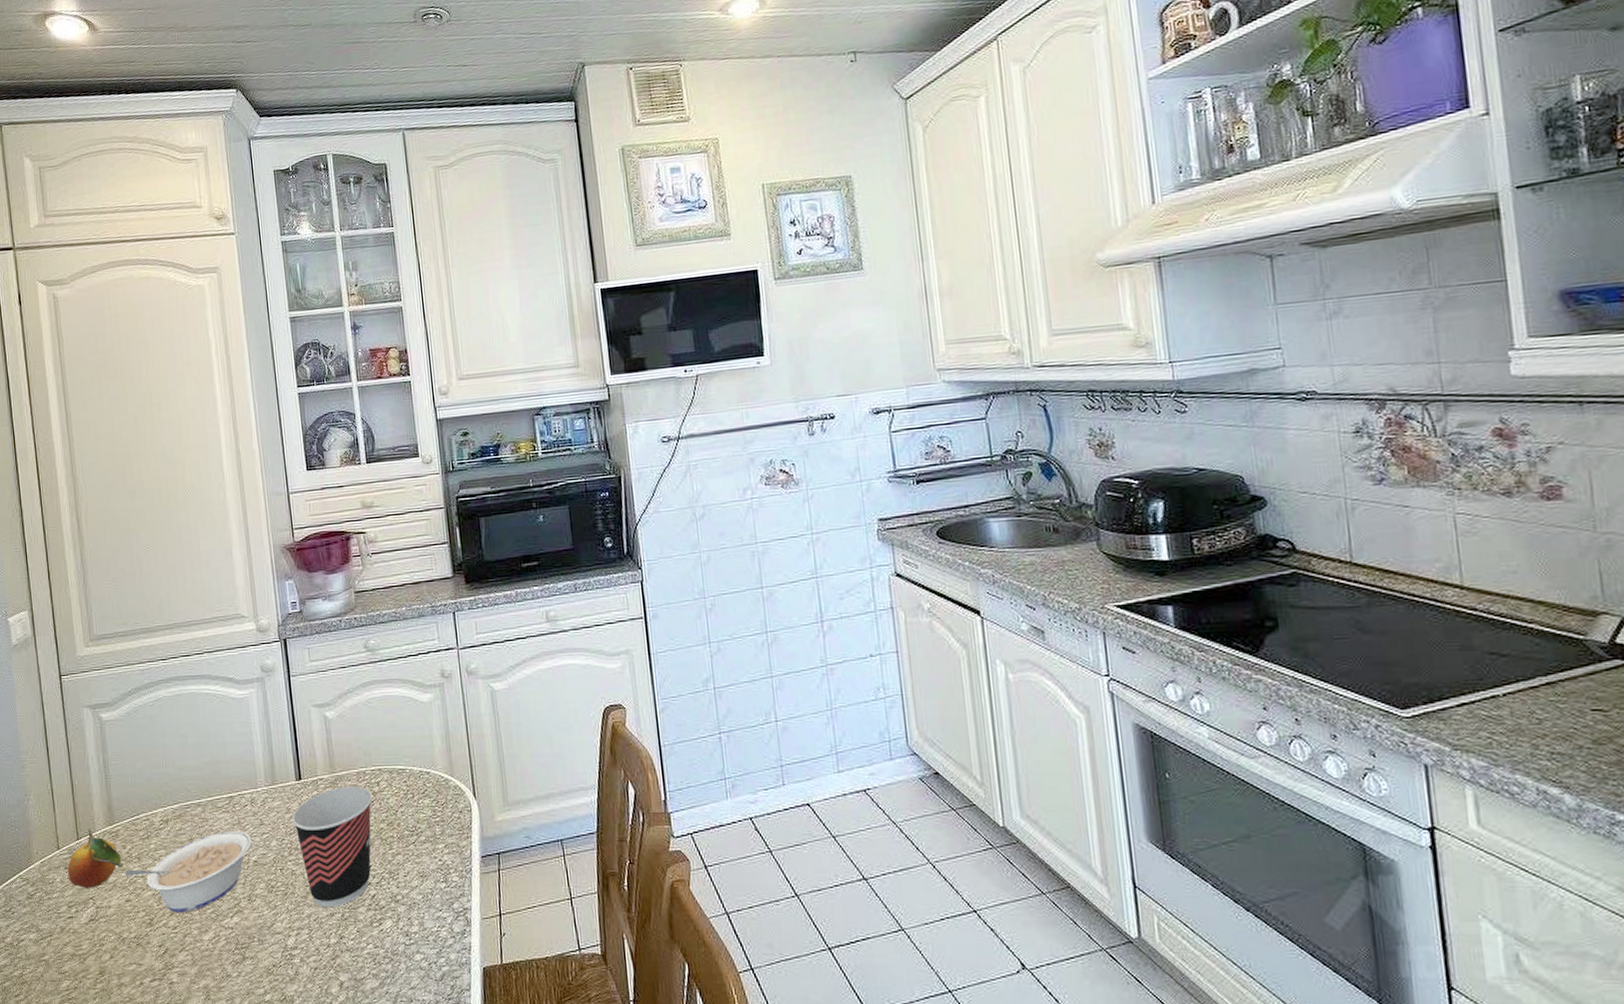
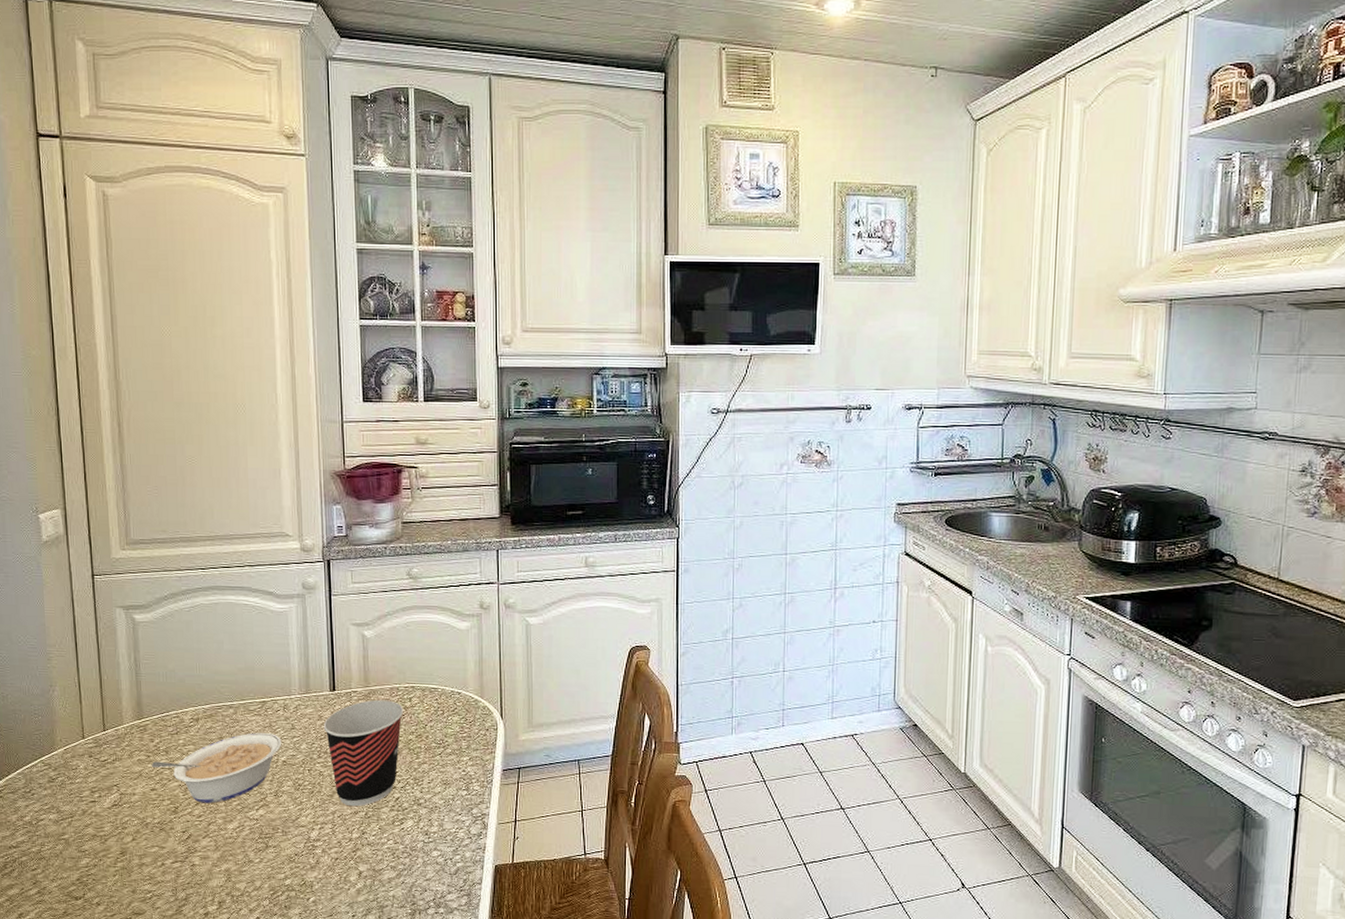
fruit: present [67,828,123,888] -> none [92,721,149,776]

